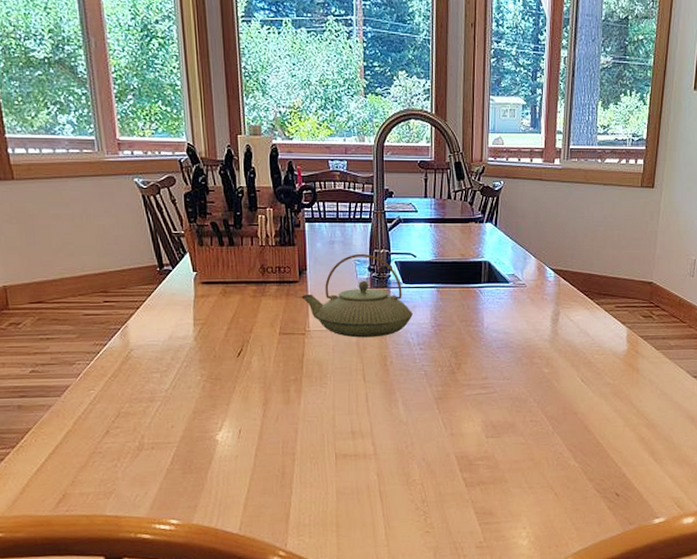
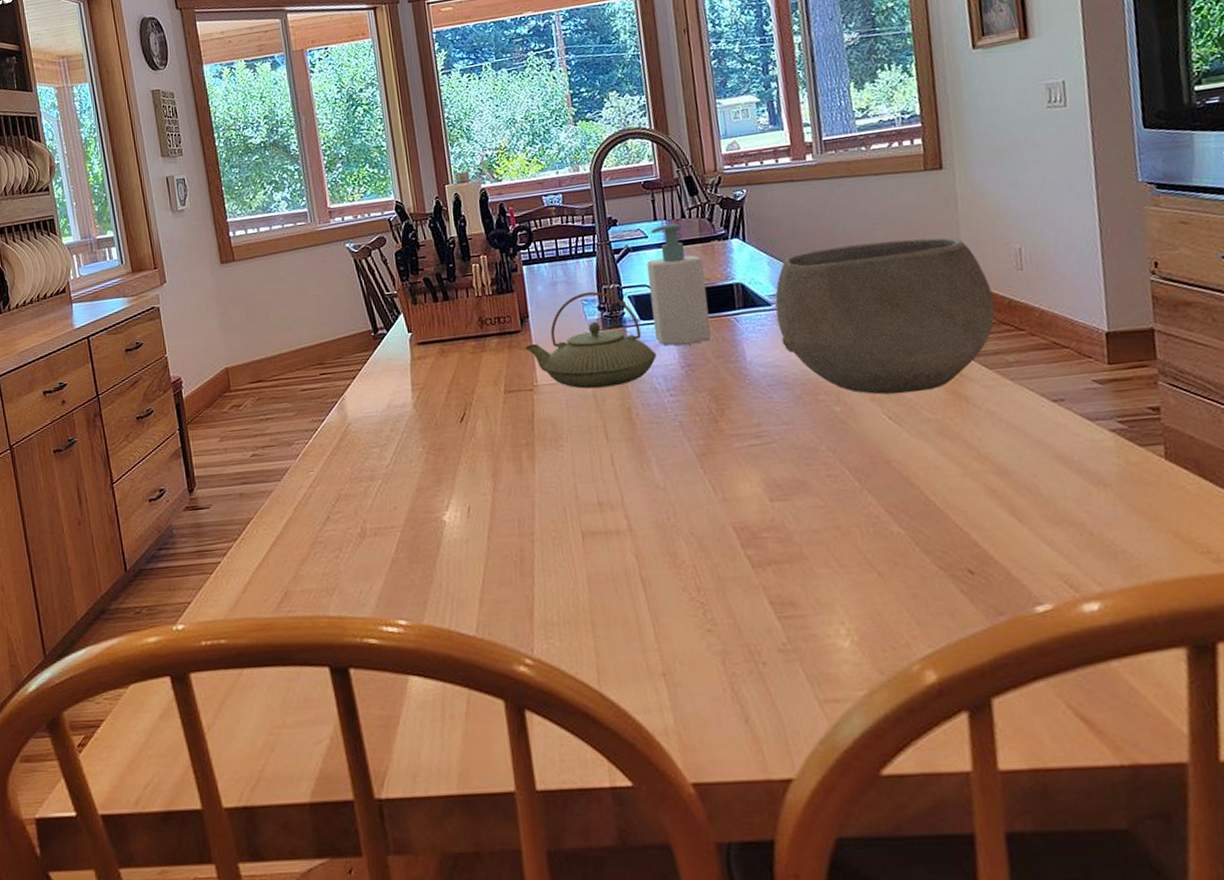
soap bottle: none [413,203,461,309] -> present [646,223,711,346]
bowl: none [511,241,670,363] -> present [775,237,995,395]

